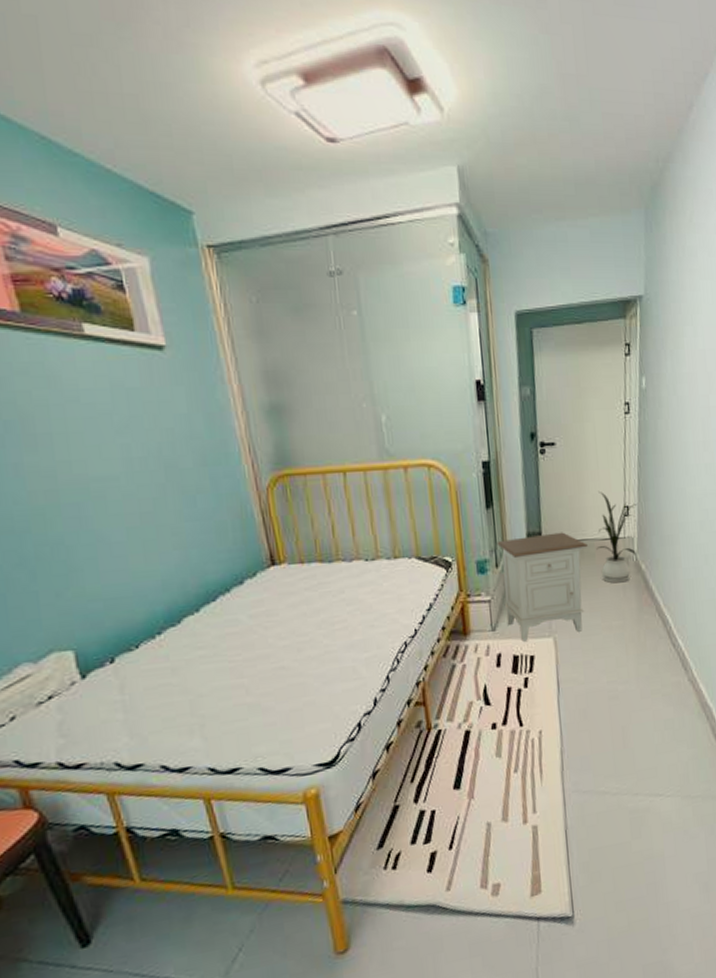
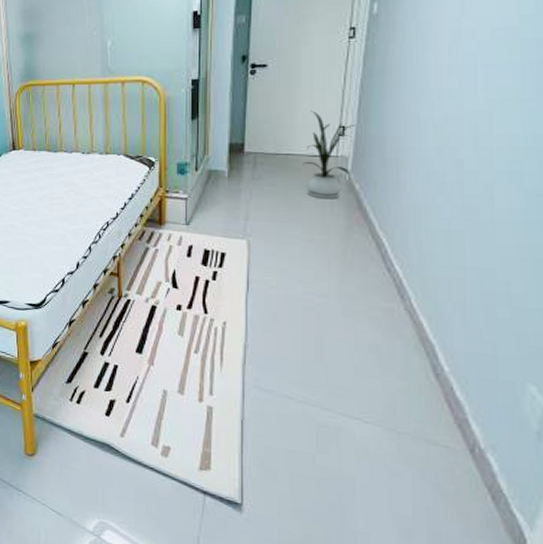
nightstand: present [497,532,588,642] -> none [199,145,293,239]

